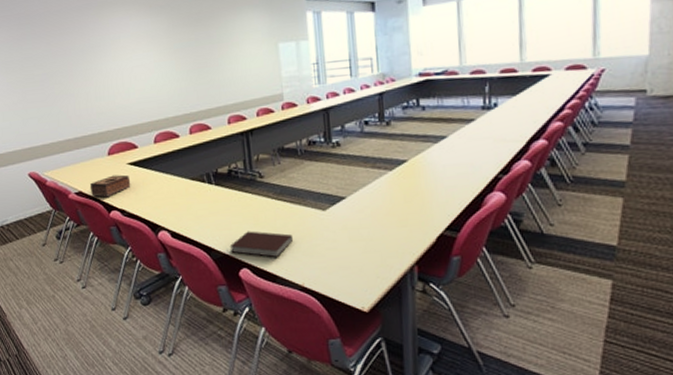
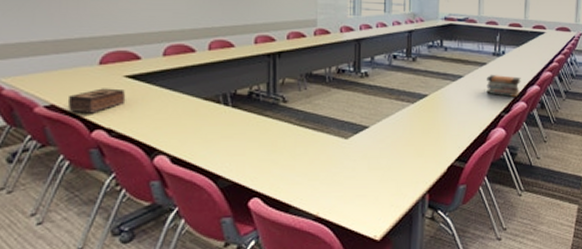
notebook: present [230,231,294,258] -> none [242,157,312,187]
book stack: none [476,131,522,156] -> present [487,75,521,97]

